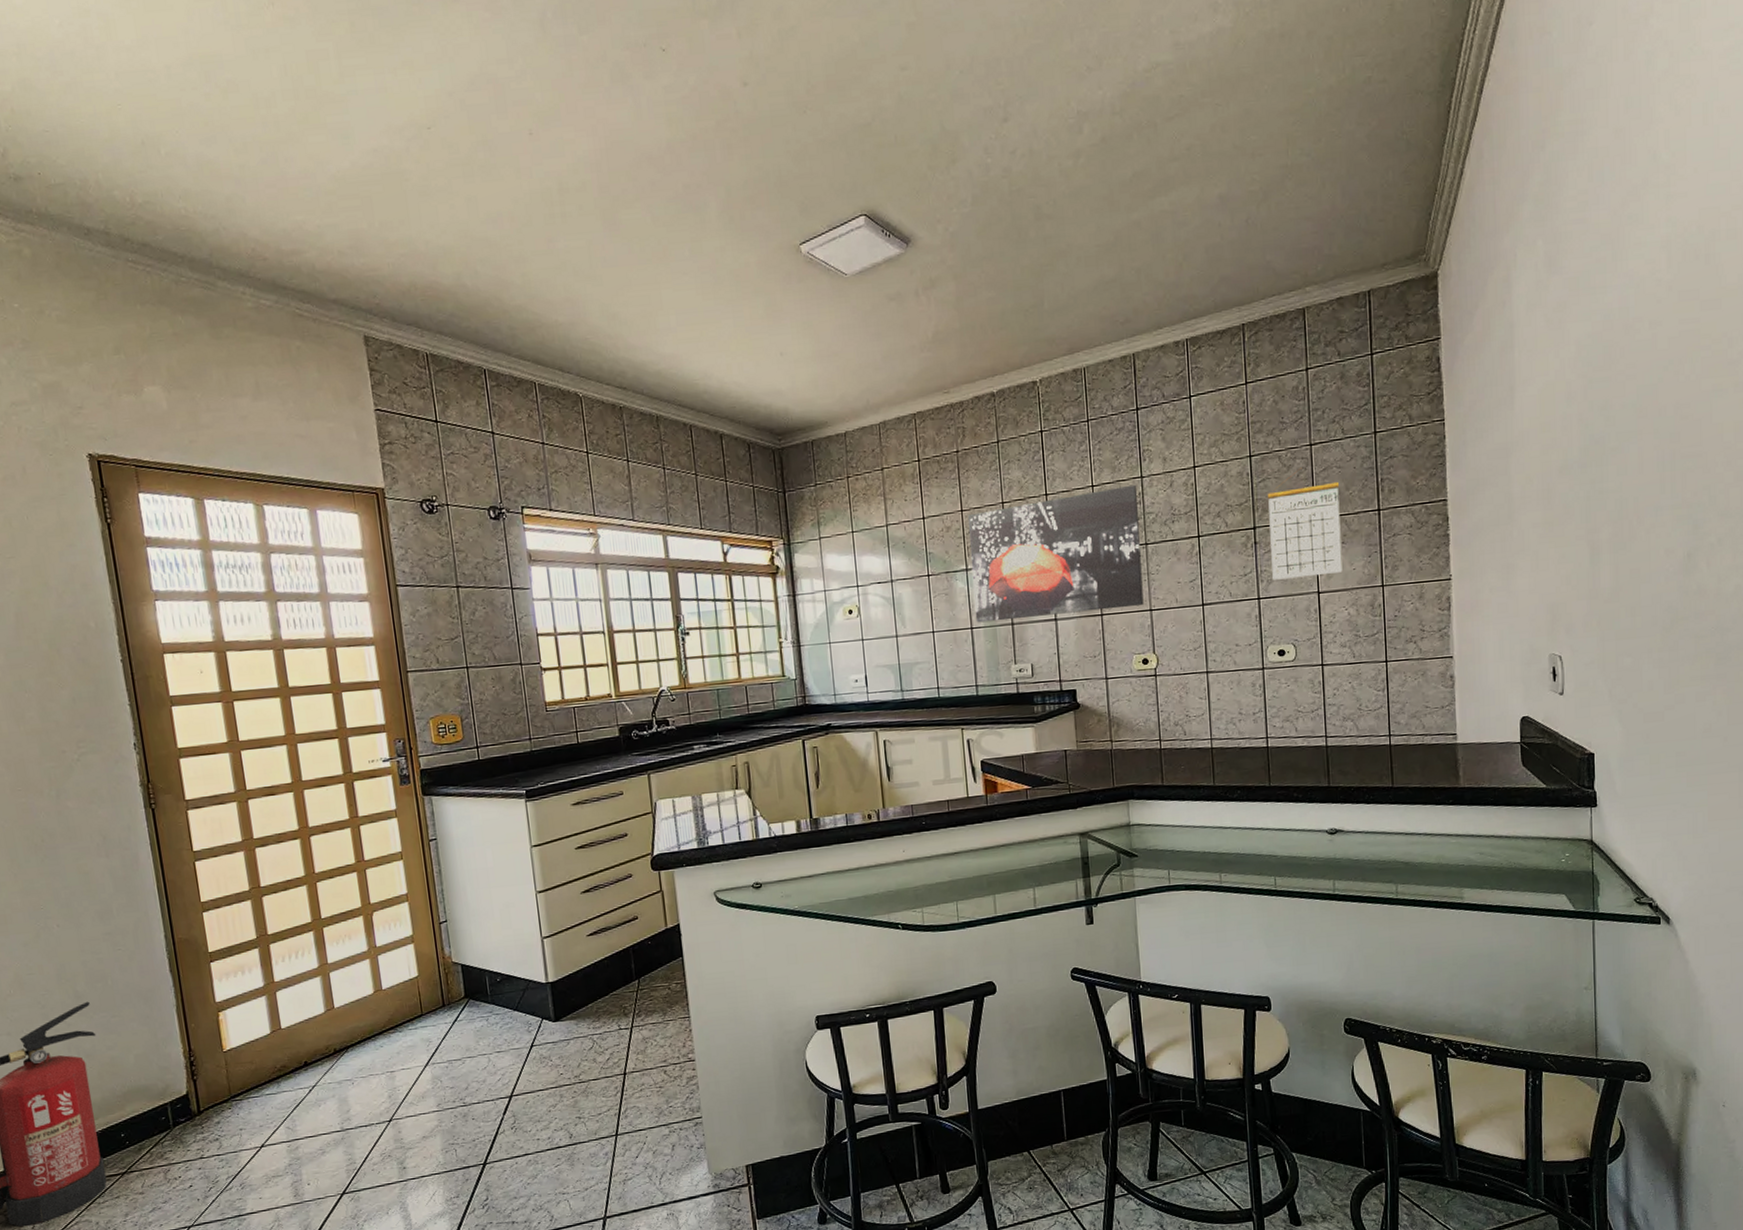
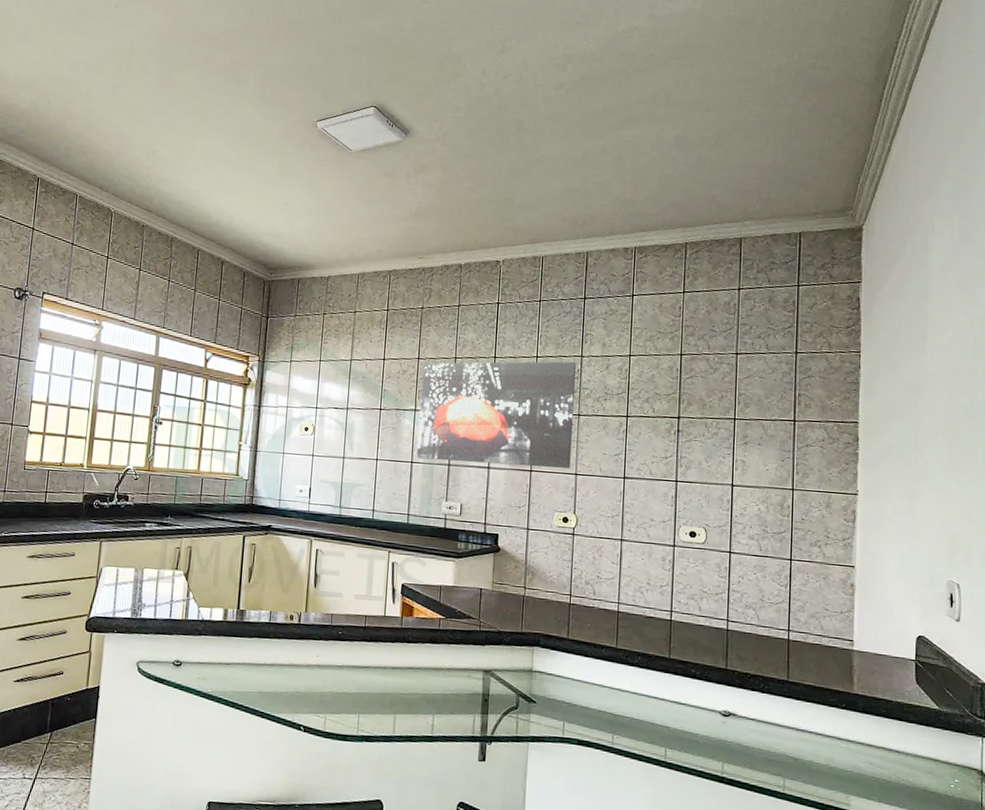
calendar: present [1268,468,1343,580] -> none [691,372,760,471]

